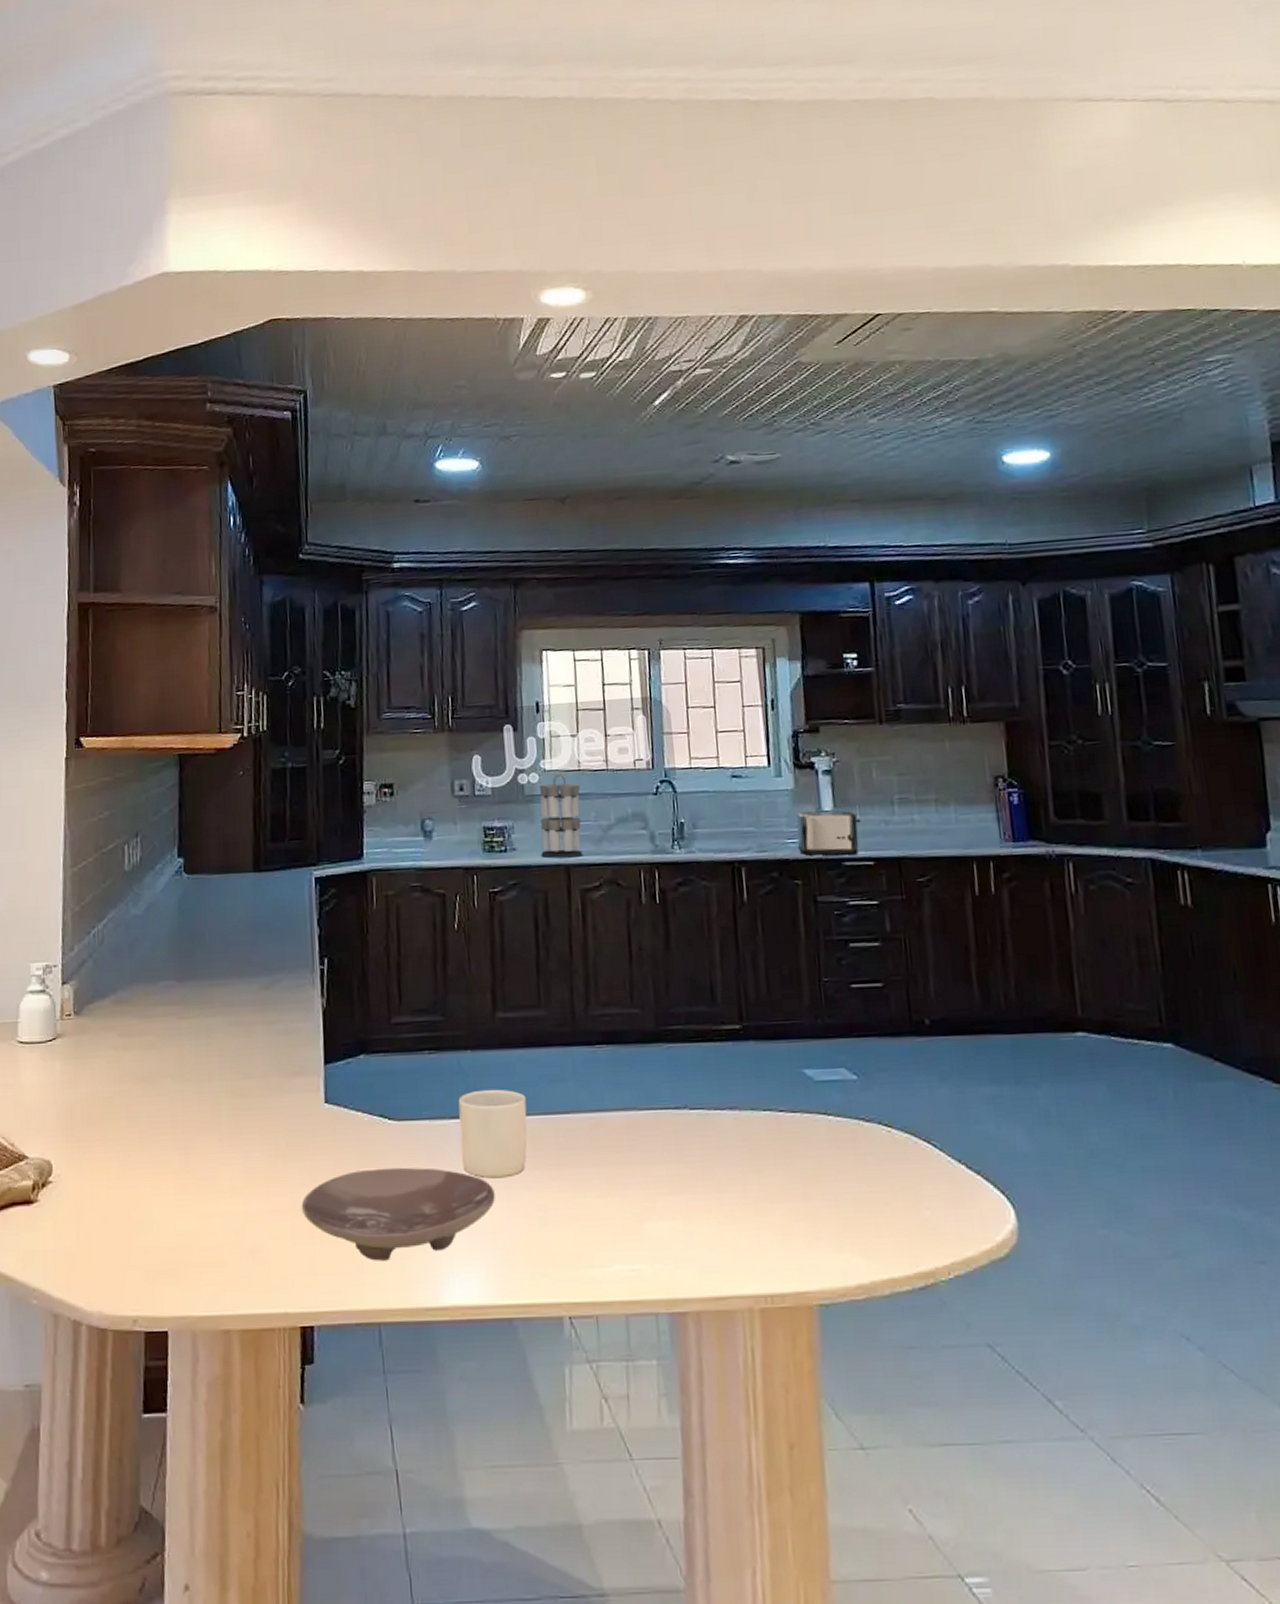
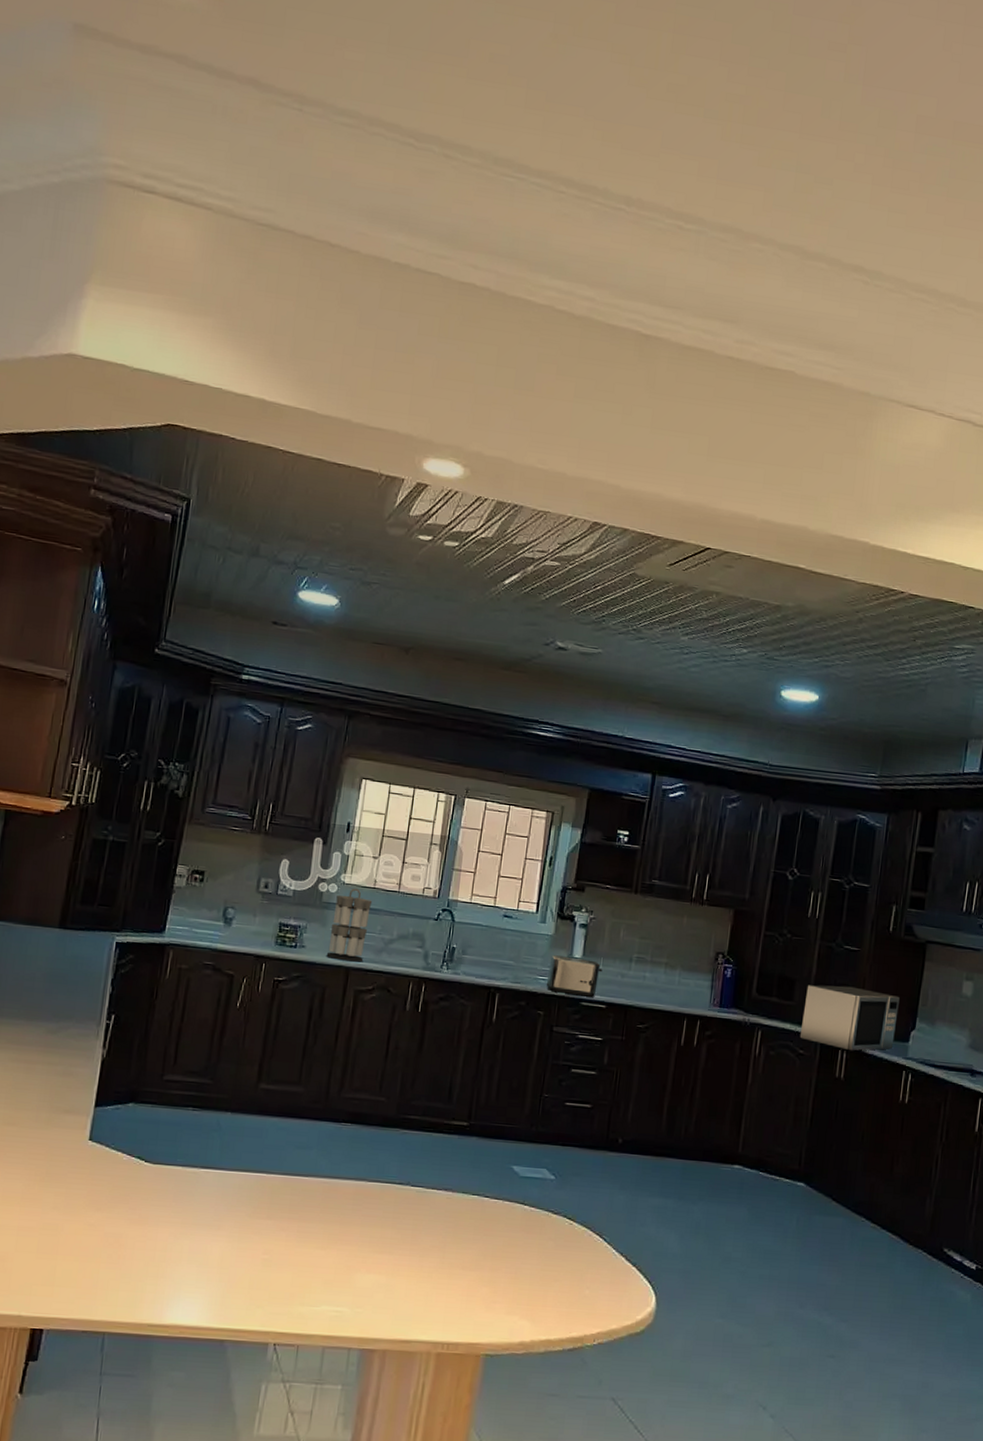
bowl: present [301,1167,495,1261] -> none [50,1202,229,1281]
mug: present [458,1089,527,1179] -> none [204,1147,272,1224]
microwave: none [1117,790,1247,870] -> present [799,984,900,1051]

